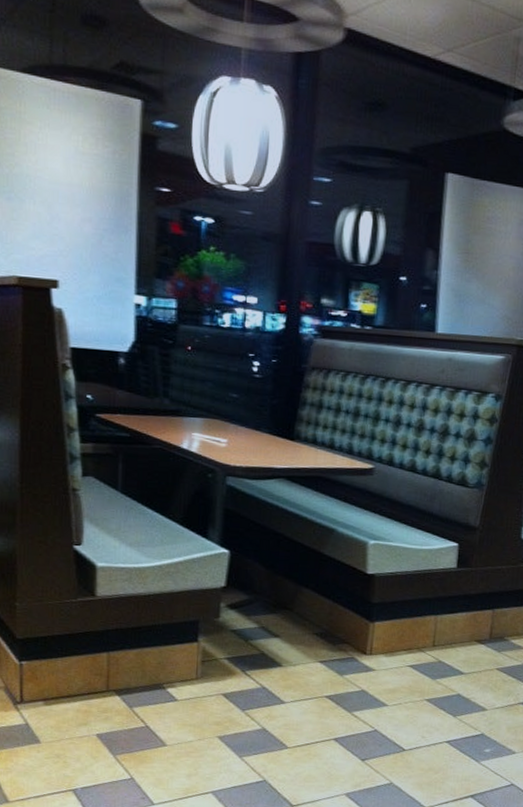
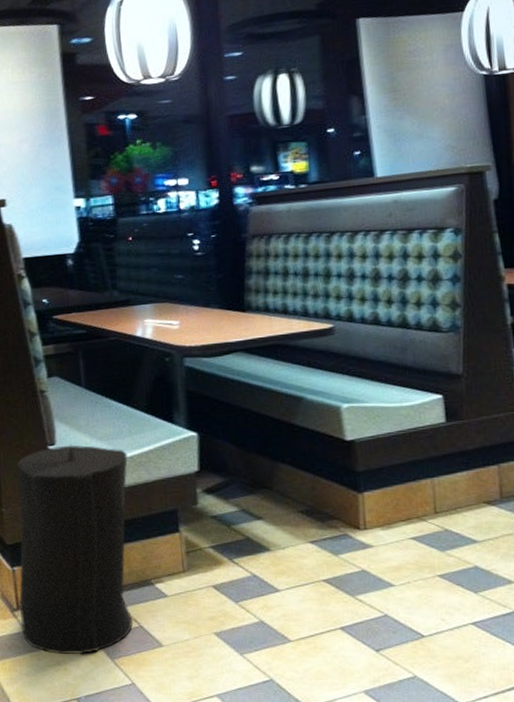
trash can: none [22,546,156,749] -> present [16,445,134,655]

